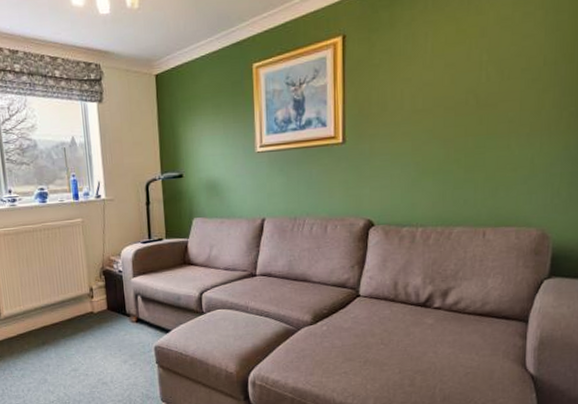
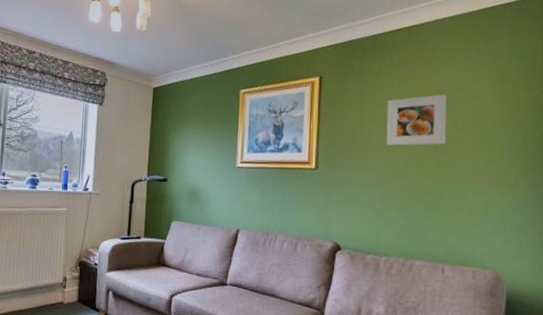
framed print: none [421,37,491,106] -> present [386,94,447,146]

